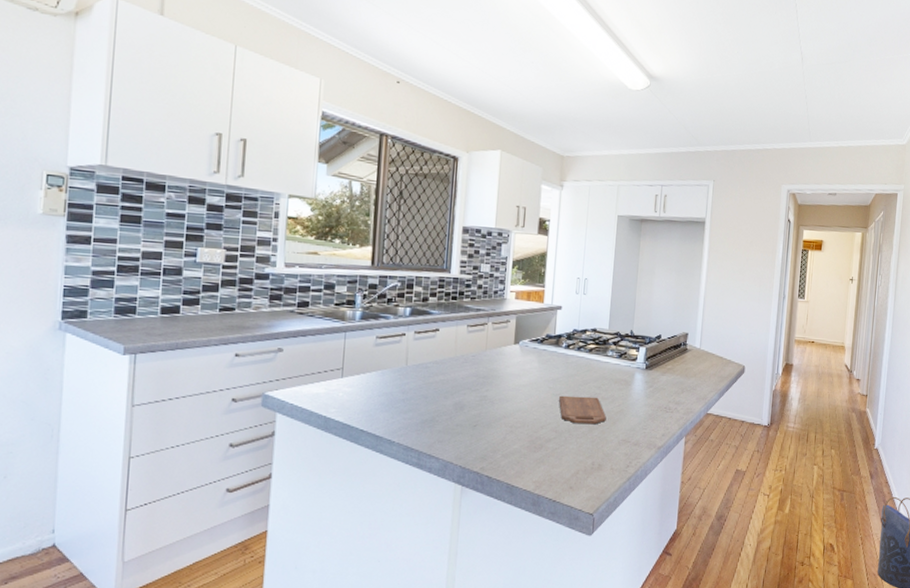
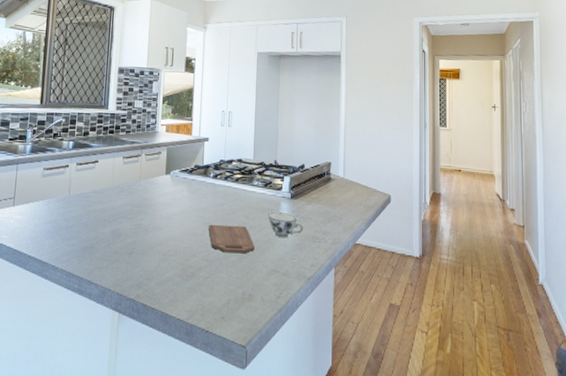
teacup: none [621,383,657,409] -> present [268,212,303,238]

